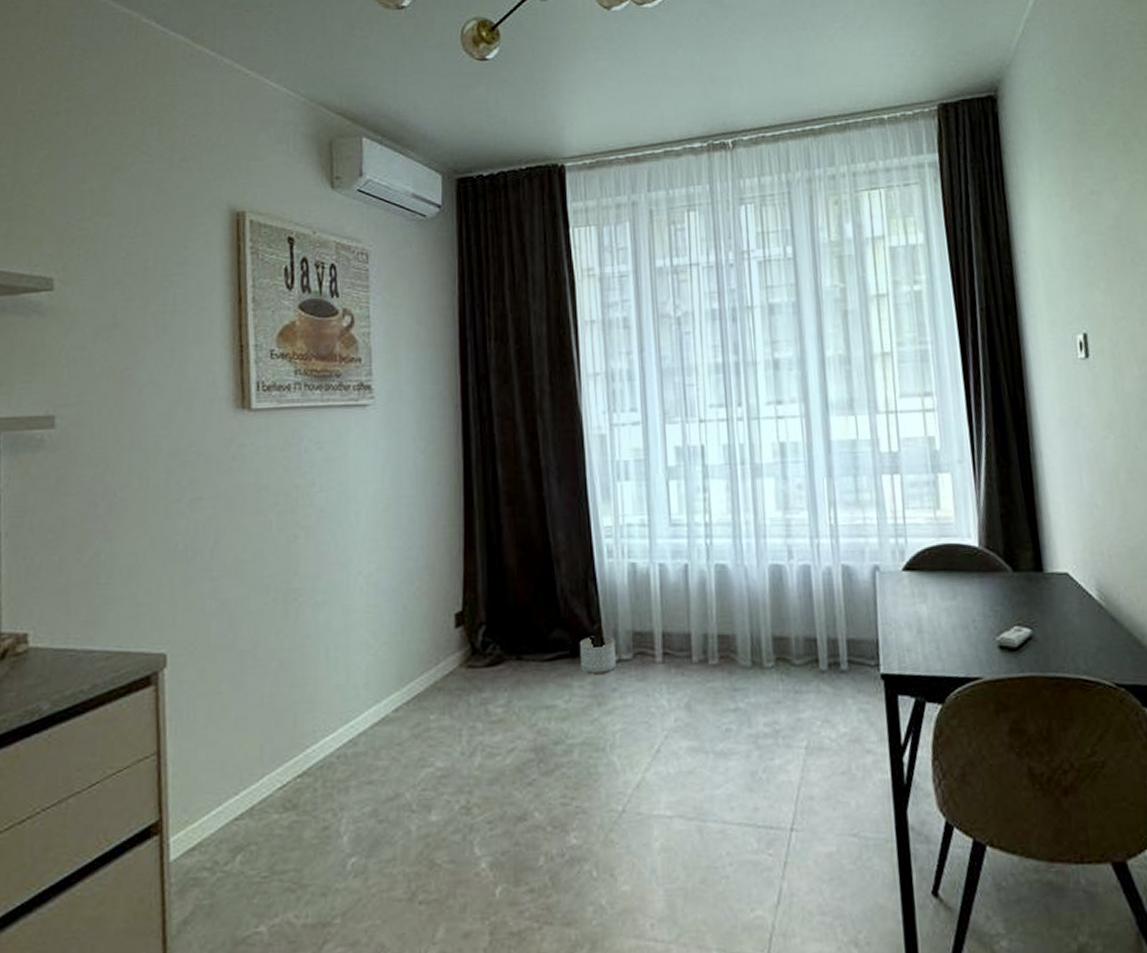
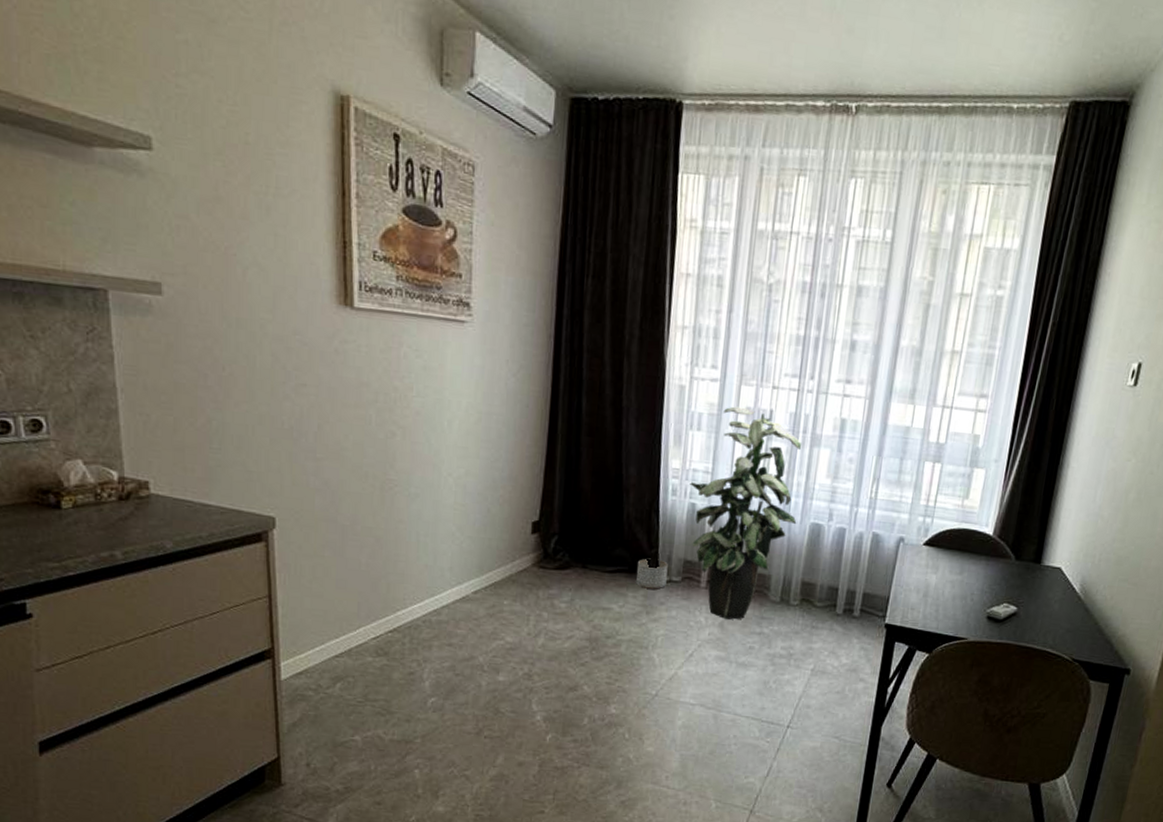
indoor plant: none [626,447,753,698] -> present [690,406,802,620]

